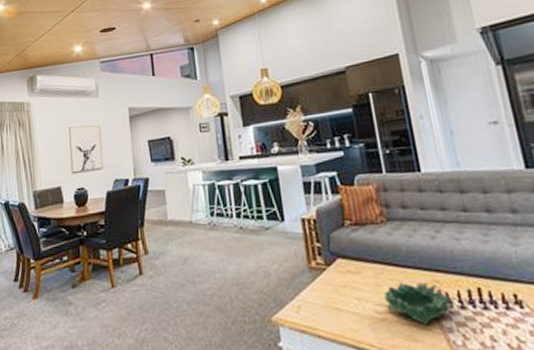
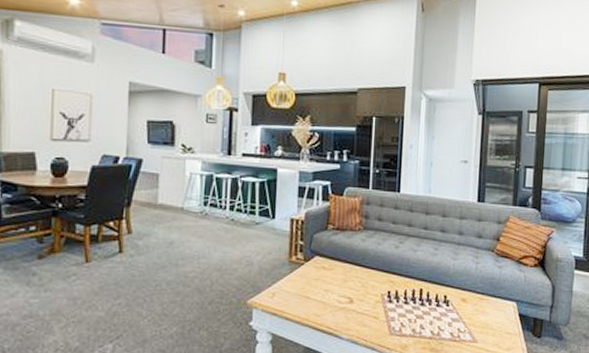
decorative bowl: present [383,281,453,325] -> none [347,279,399,314]

